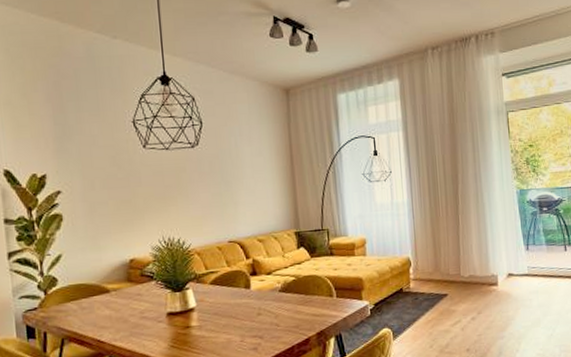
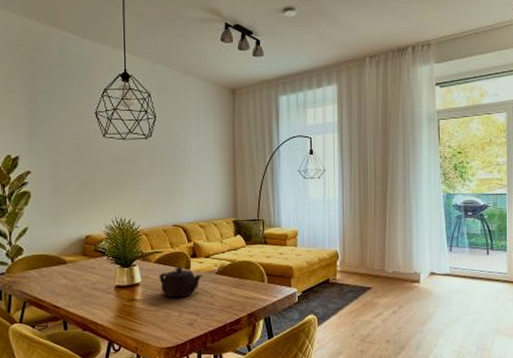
teapot: none [216,286,265,322] -> present [159,266,203,298]

